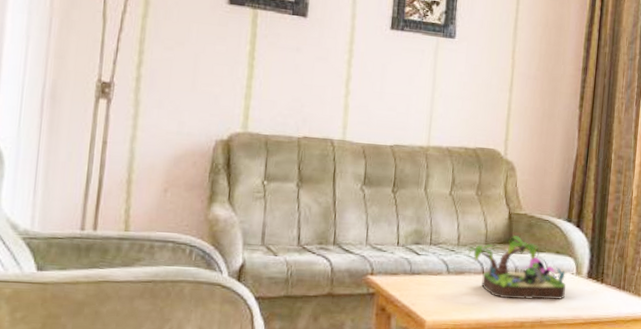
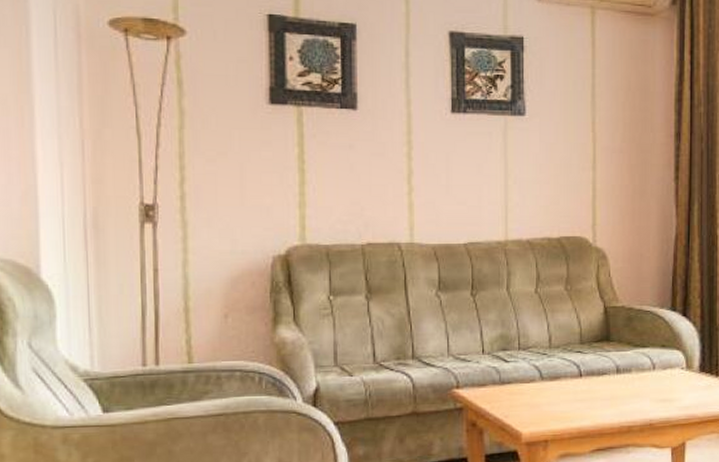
plant: present [468,235,566,300] -> none [563,330,675,402]

